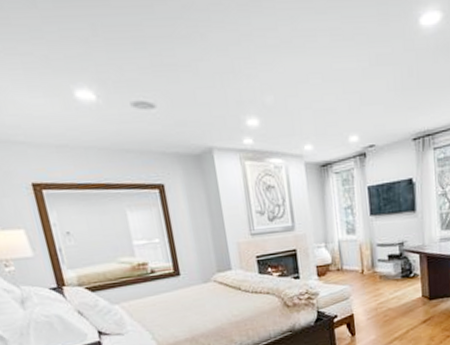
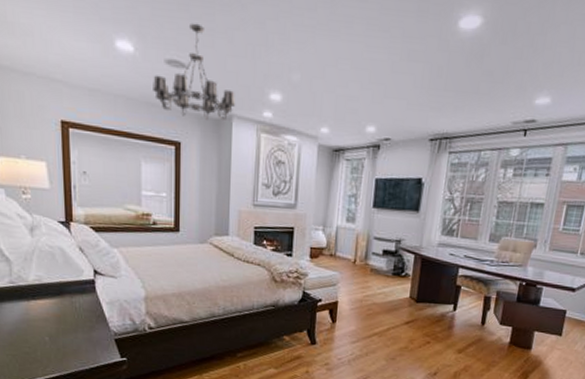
chandelier: none [122,60,214,158] -> present [153,23,236,120]

